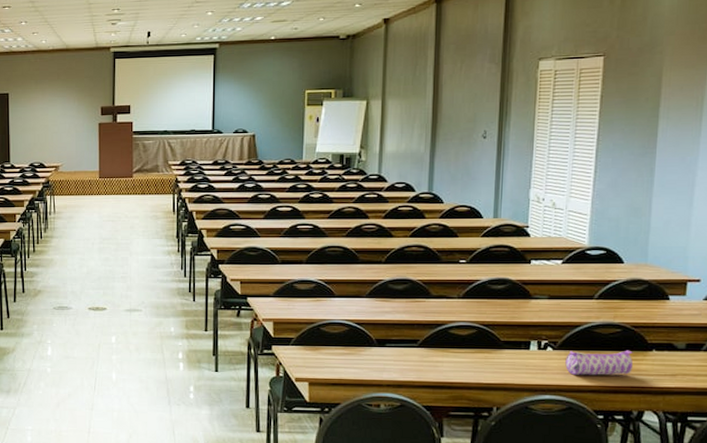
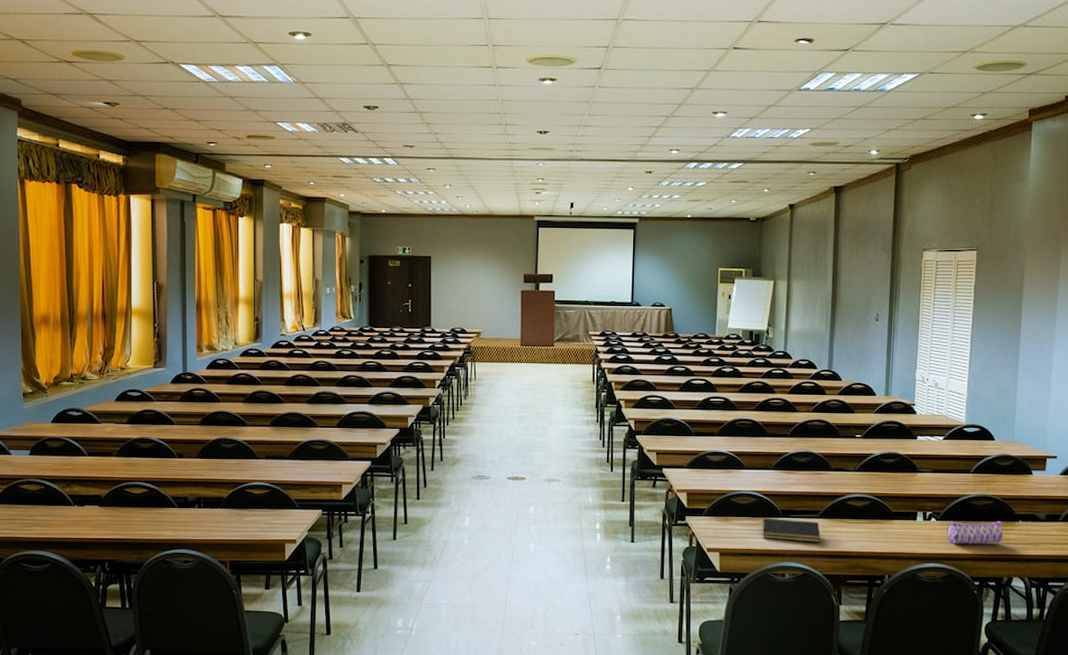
notepad: none [354,348,420,373] -> present [762,518,821,543]

